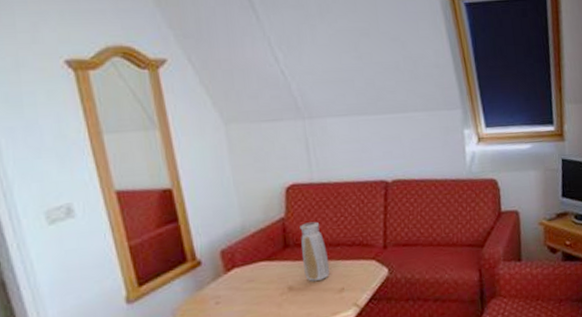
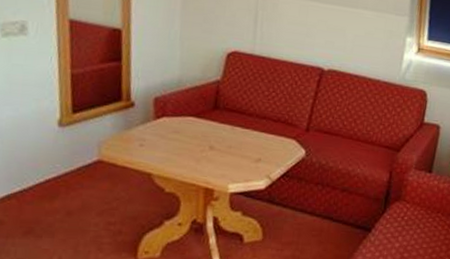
vase: present [300,221,330,282] -> none [227,90,253,147]

